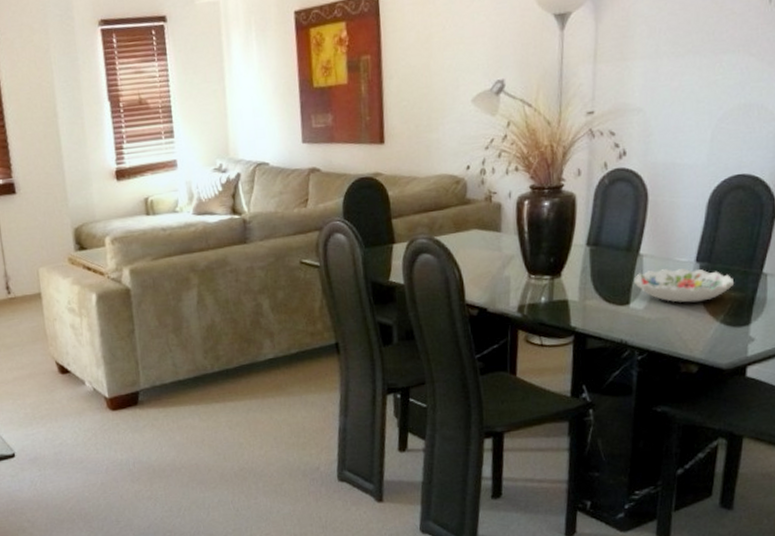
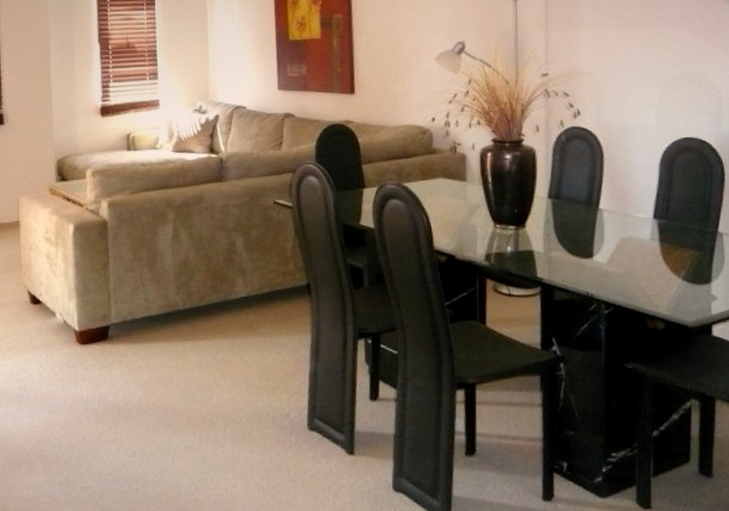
decorative bowl: present [635,268,735,303] -> none [596,224,693,259]

